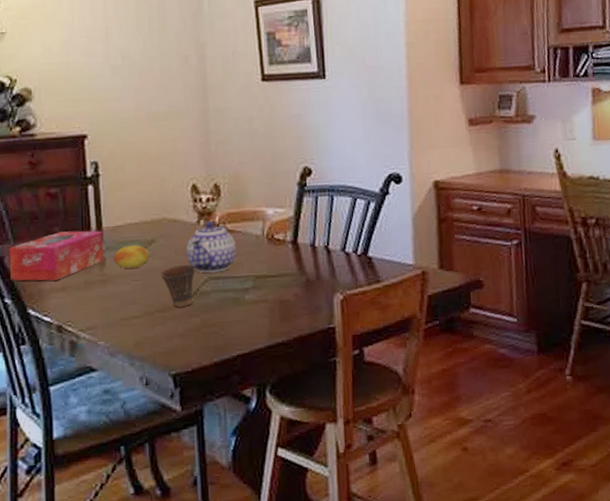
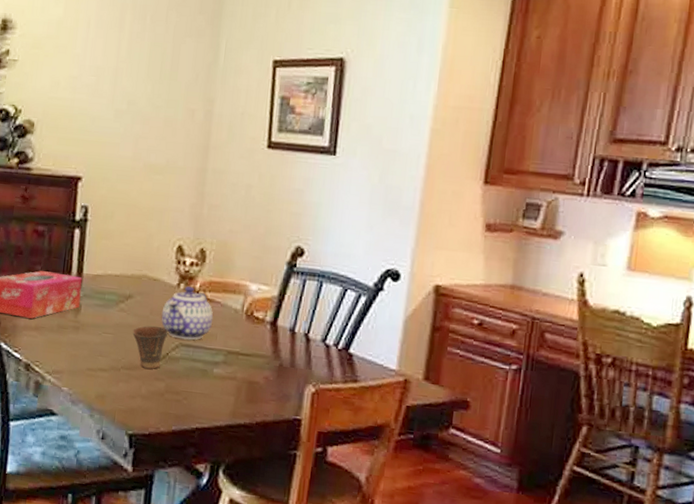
fruit: present [113,245,150,269] -> none [88,296,125,322]

